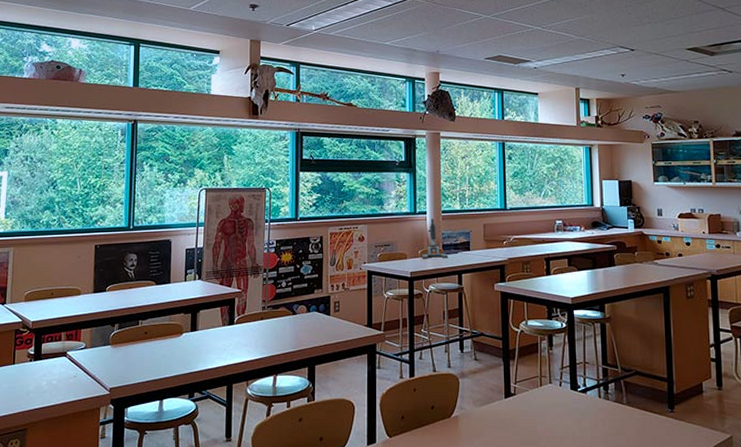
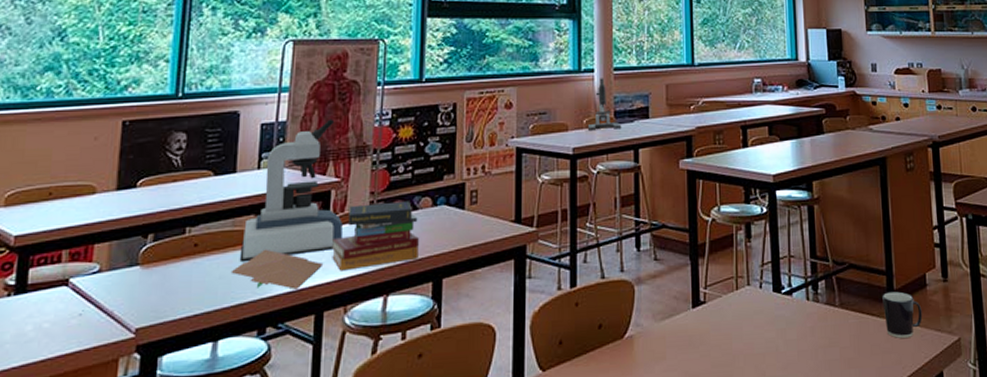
papers: none [169,338,232,367] -> present [230,249,324,289]
microscope: none [175,246,244,345] -> present [239,119,342,261]
books: none [236,308,298,356] -> present [331,201,419,271]
mug: none [664,395,699,434] -> present [882,291,923,339]

